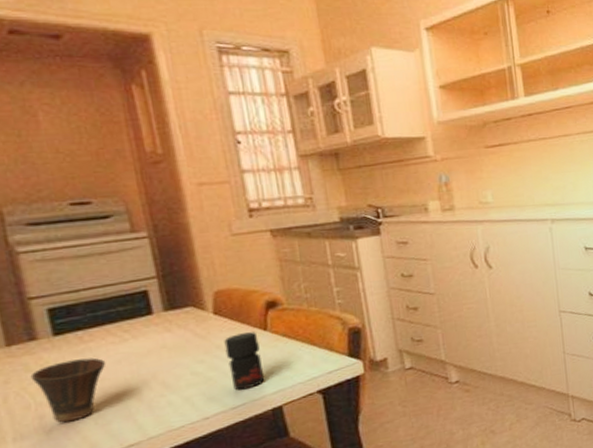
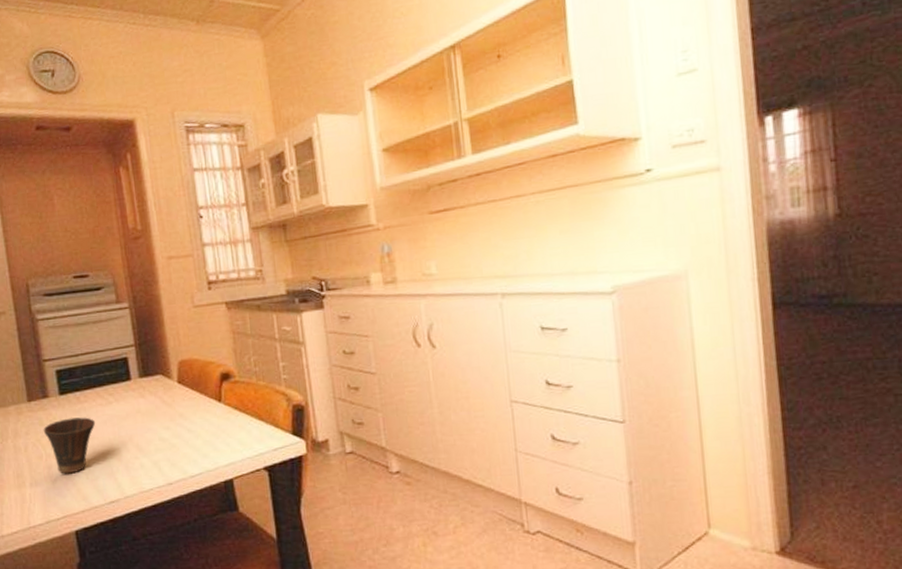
jar: present [224,332,265,391] -> none [186,403,219,459]

